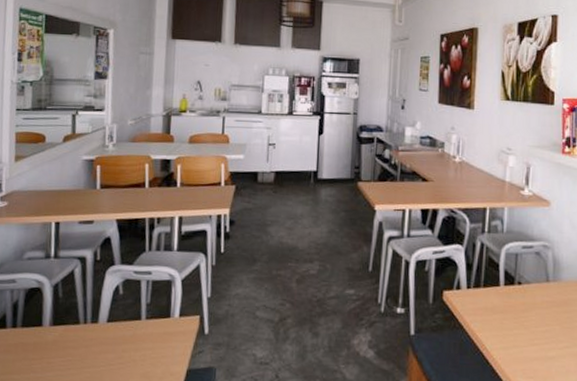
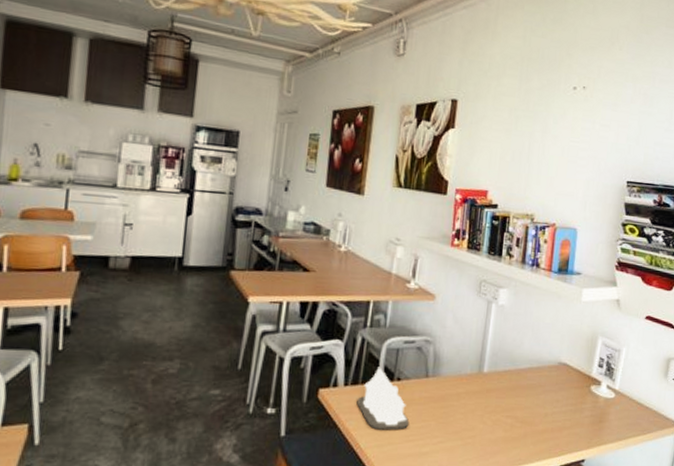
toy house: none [480,271,533,333] -> present [357,367,410,430]

